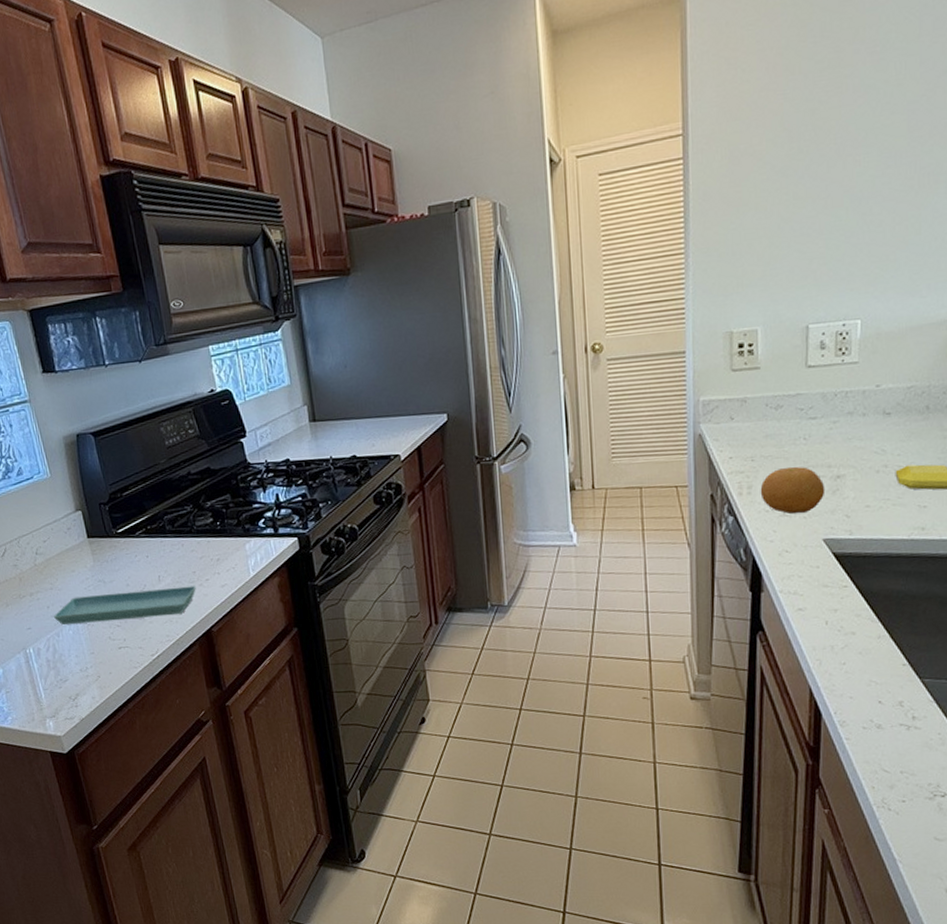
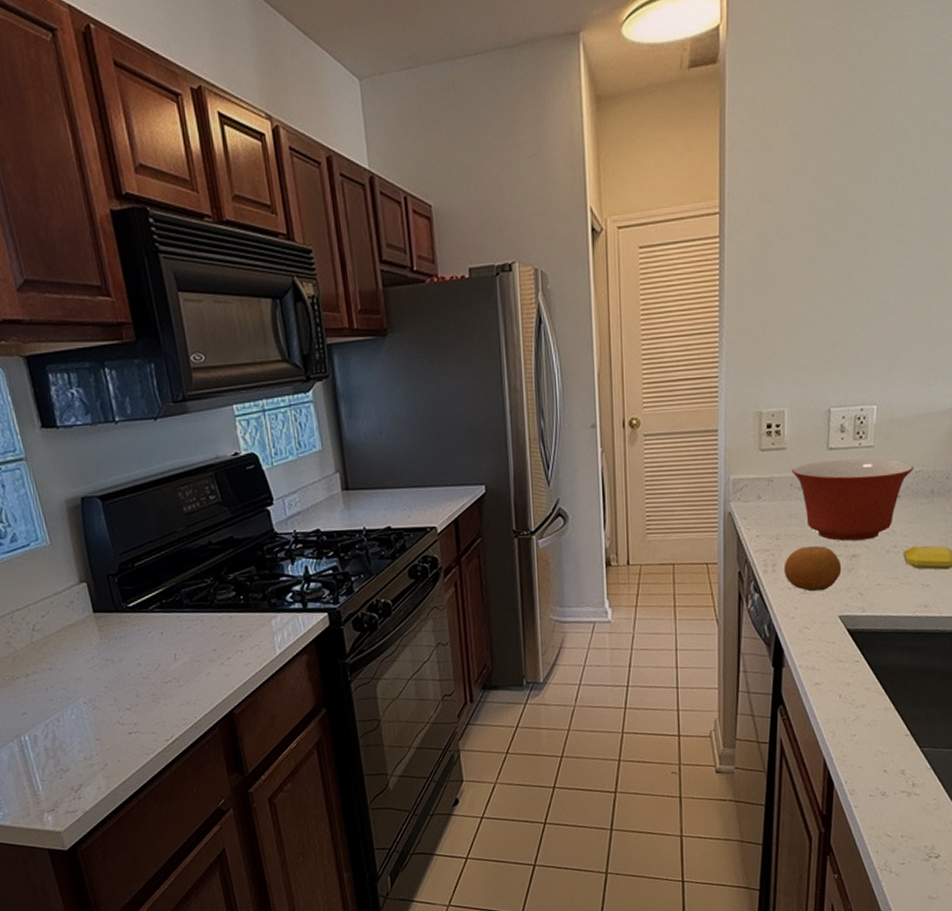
saucer: present [54,586,196,625] -> none [53,664,217,709]
mixing bowl: none [767,375,906,462] -> present [792,459,914,541]

